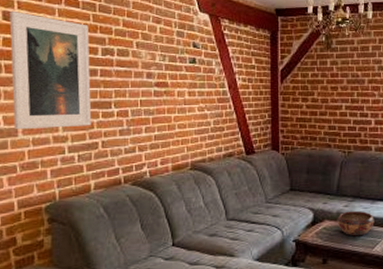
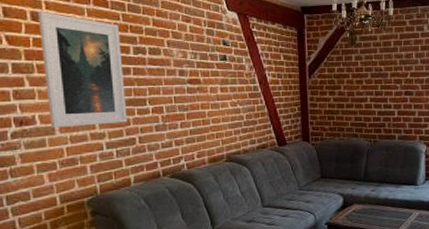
decorative bowl: present [337,210,375,236] -> none [365,194,399,218]

